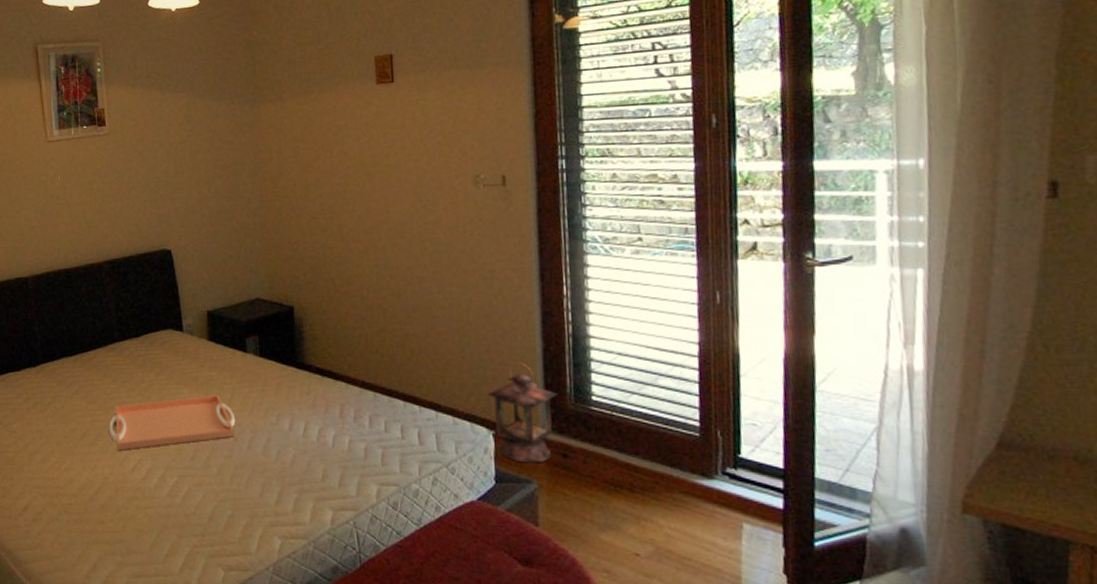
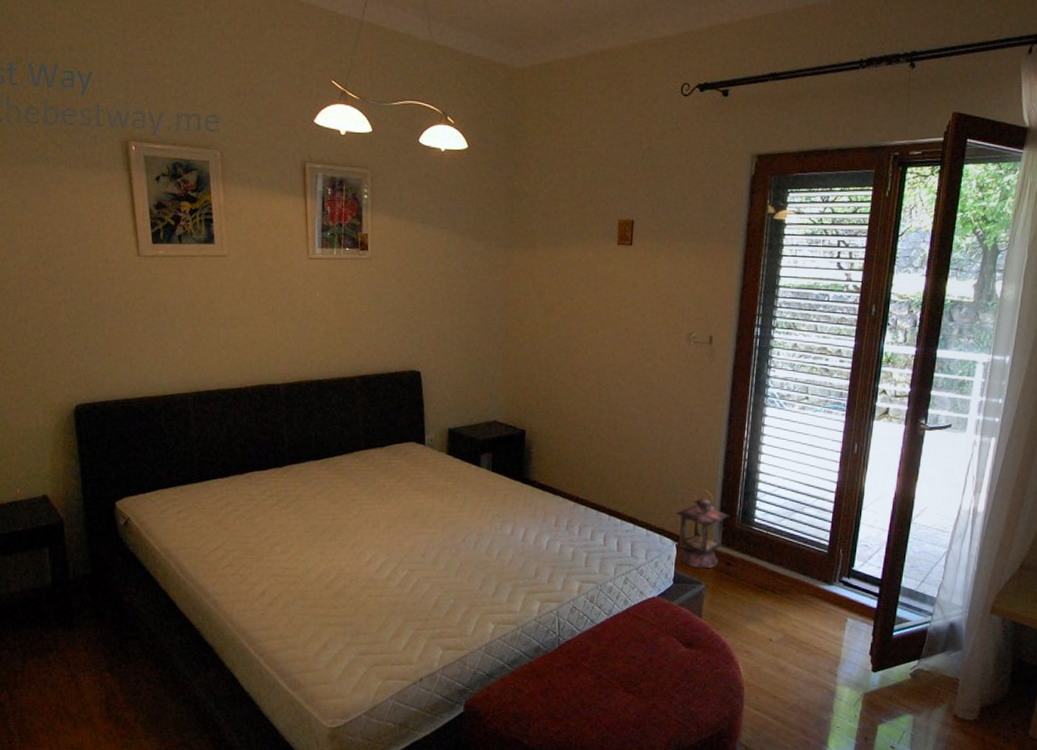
serving tray: present [109,395,236,451] -> none [348,501,465,546]

